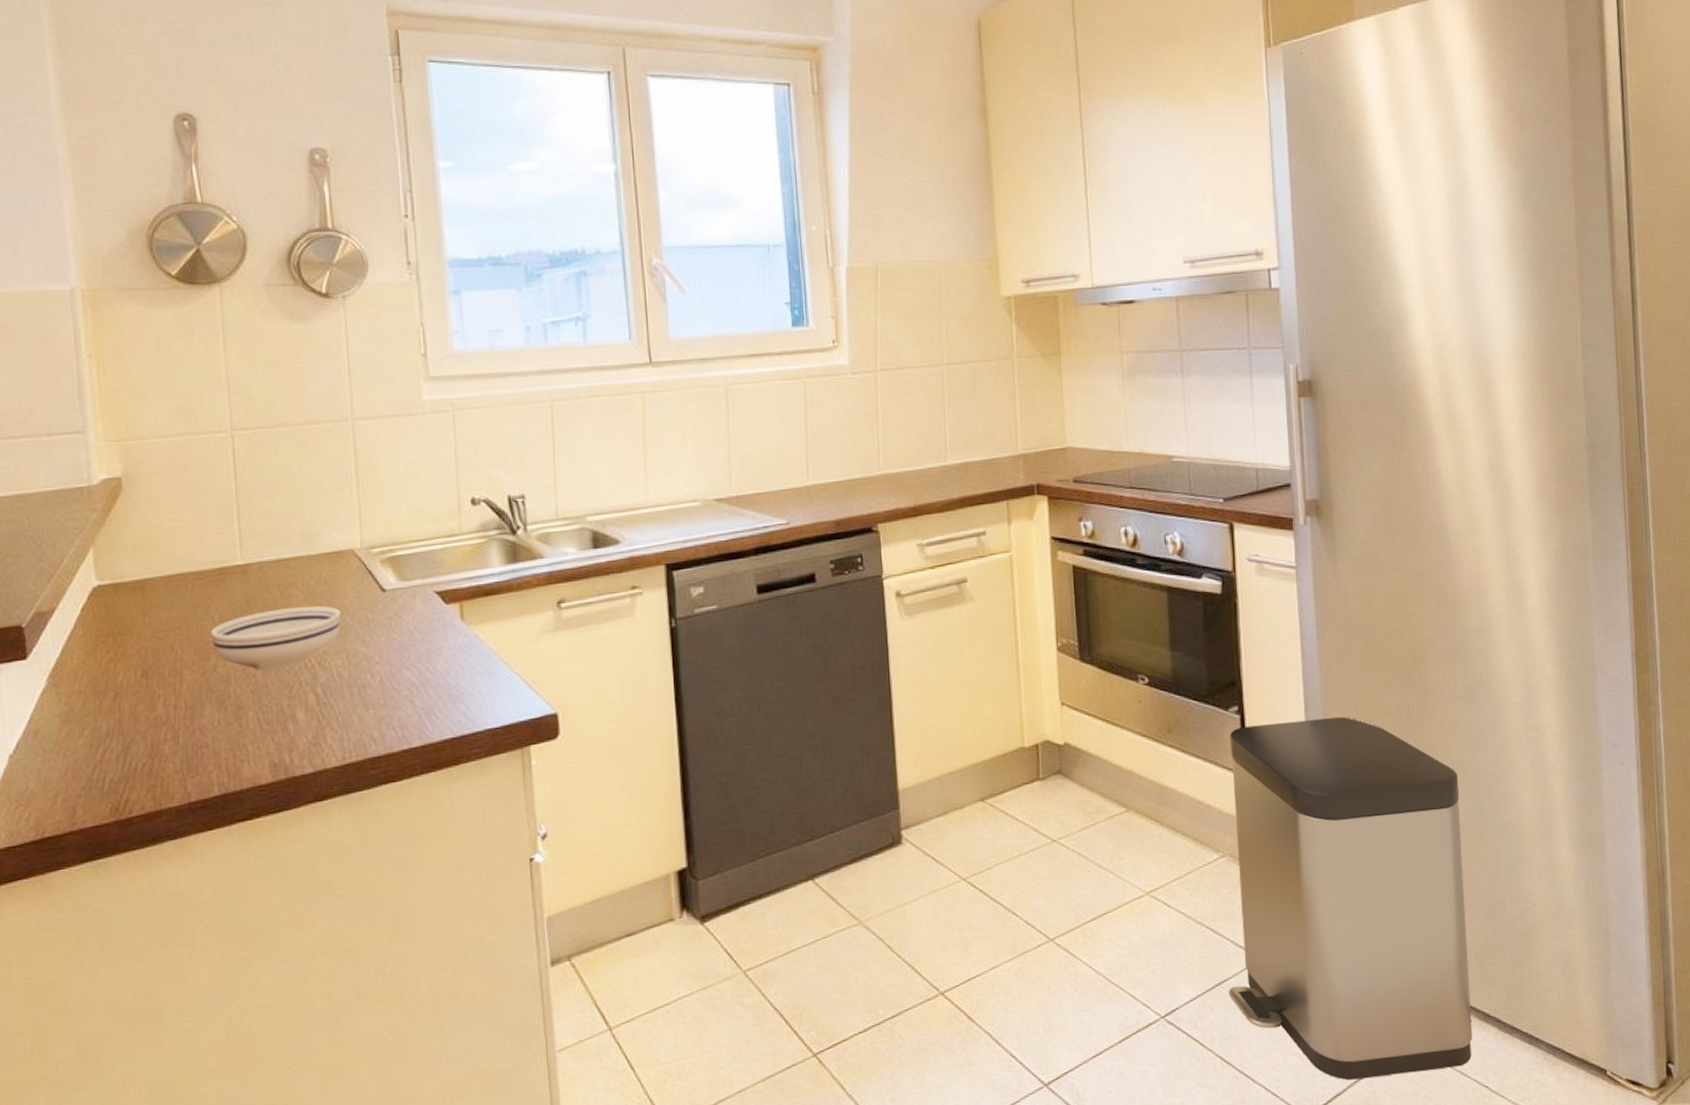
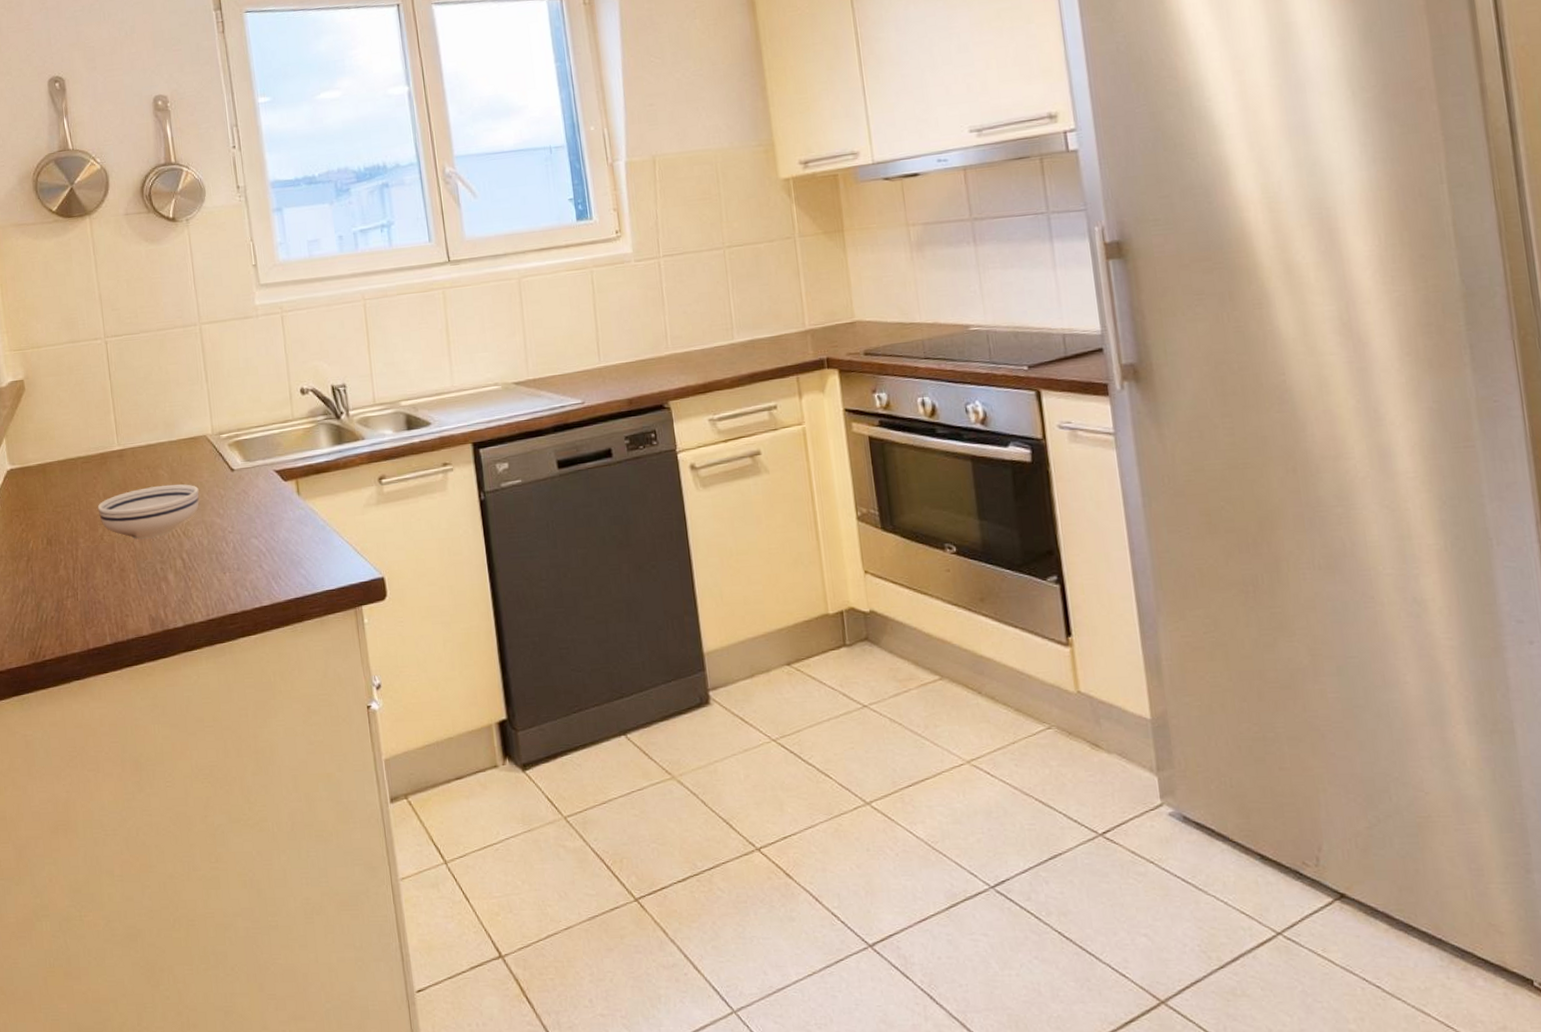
pedal bin: present [1229,716,1473,1080] -> none [1050,587,1358,967]

